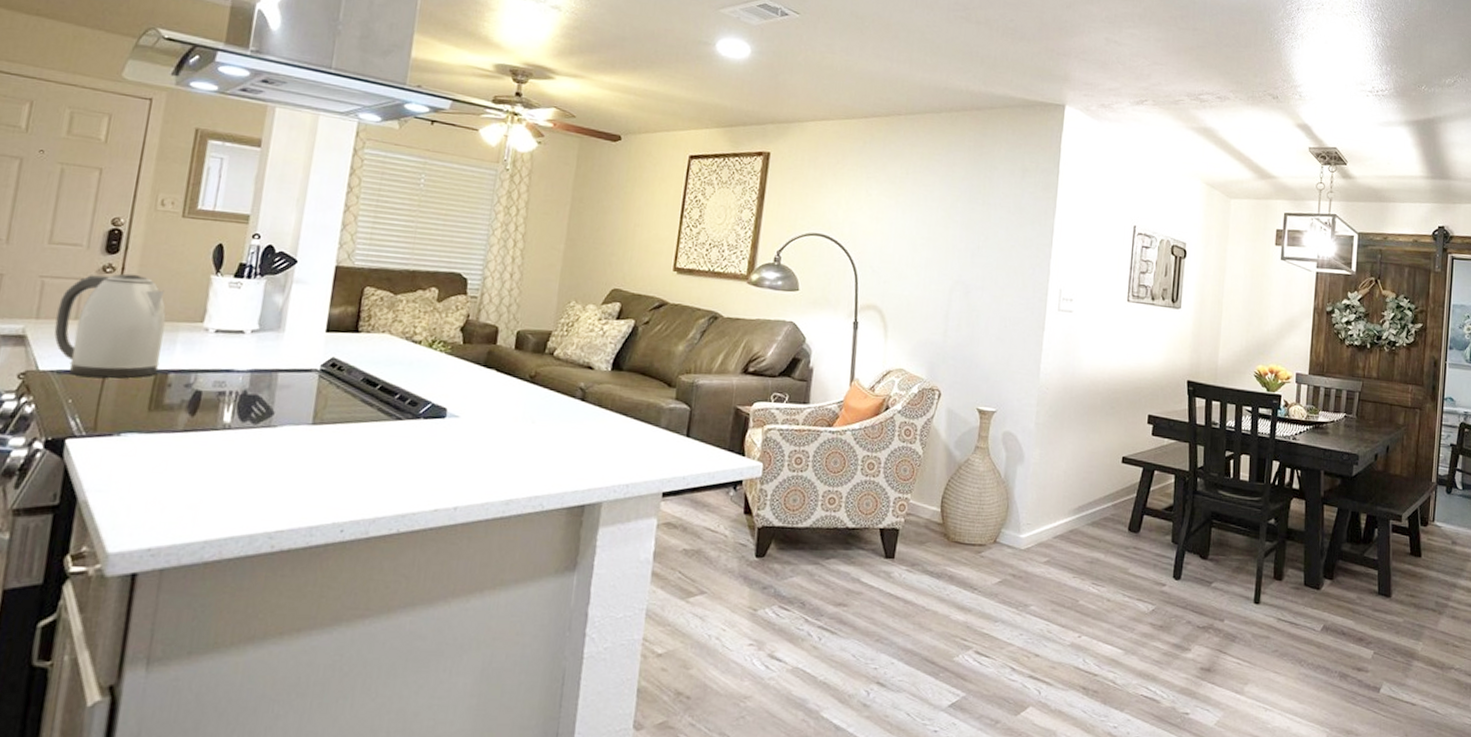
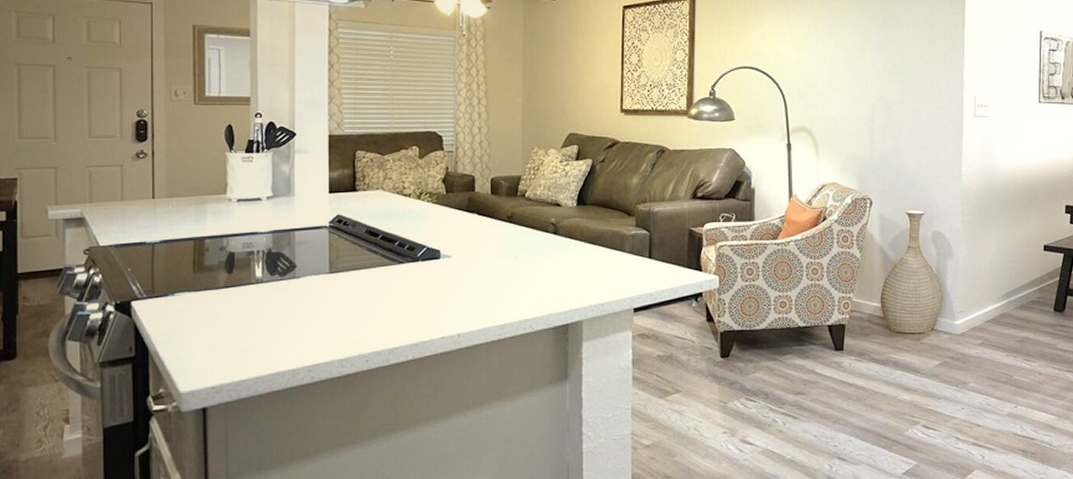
kettle: present [54,273,166,378] -> none [106,157,196,248]

